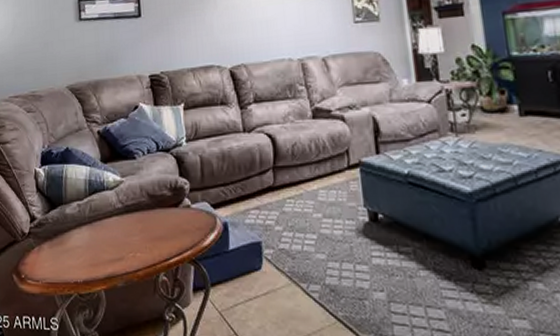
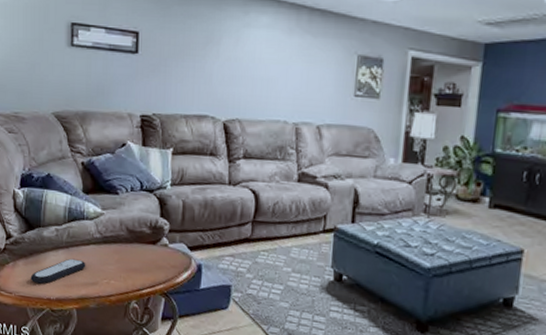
remote control: none [56,234,111,266] -> present [30,258,86,284]

